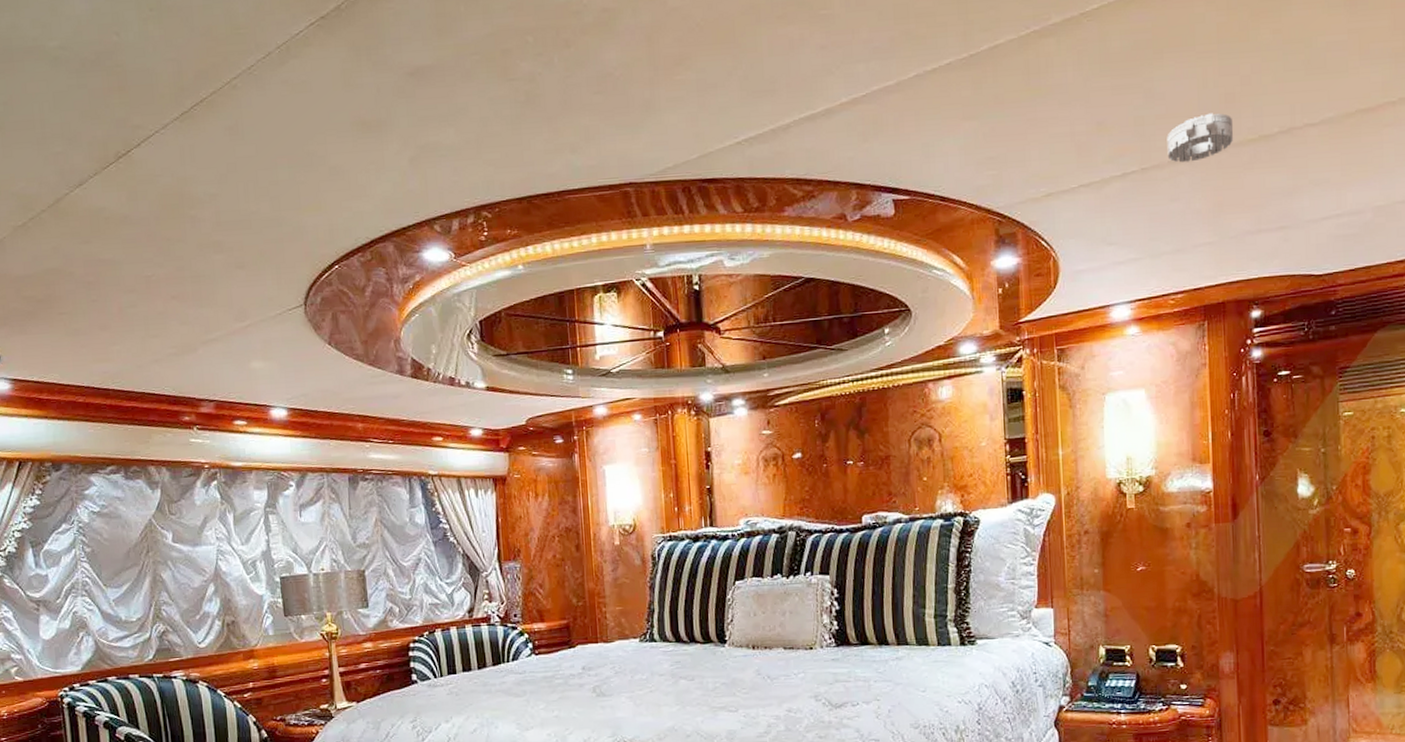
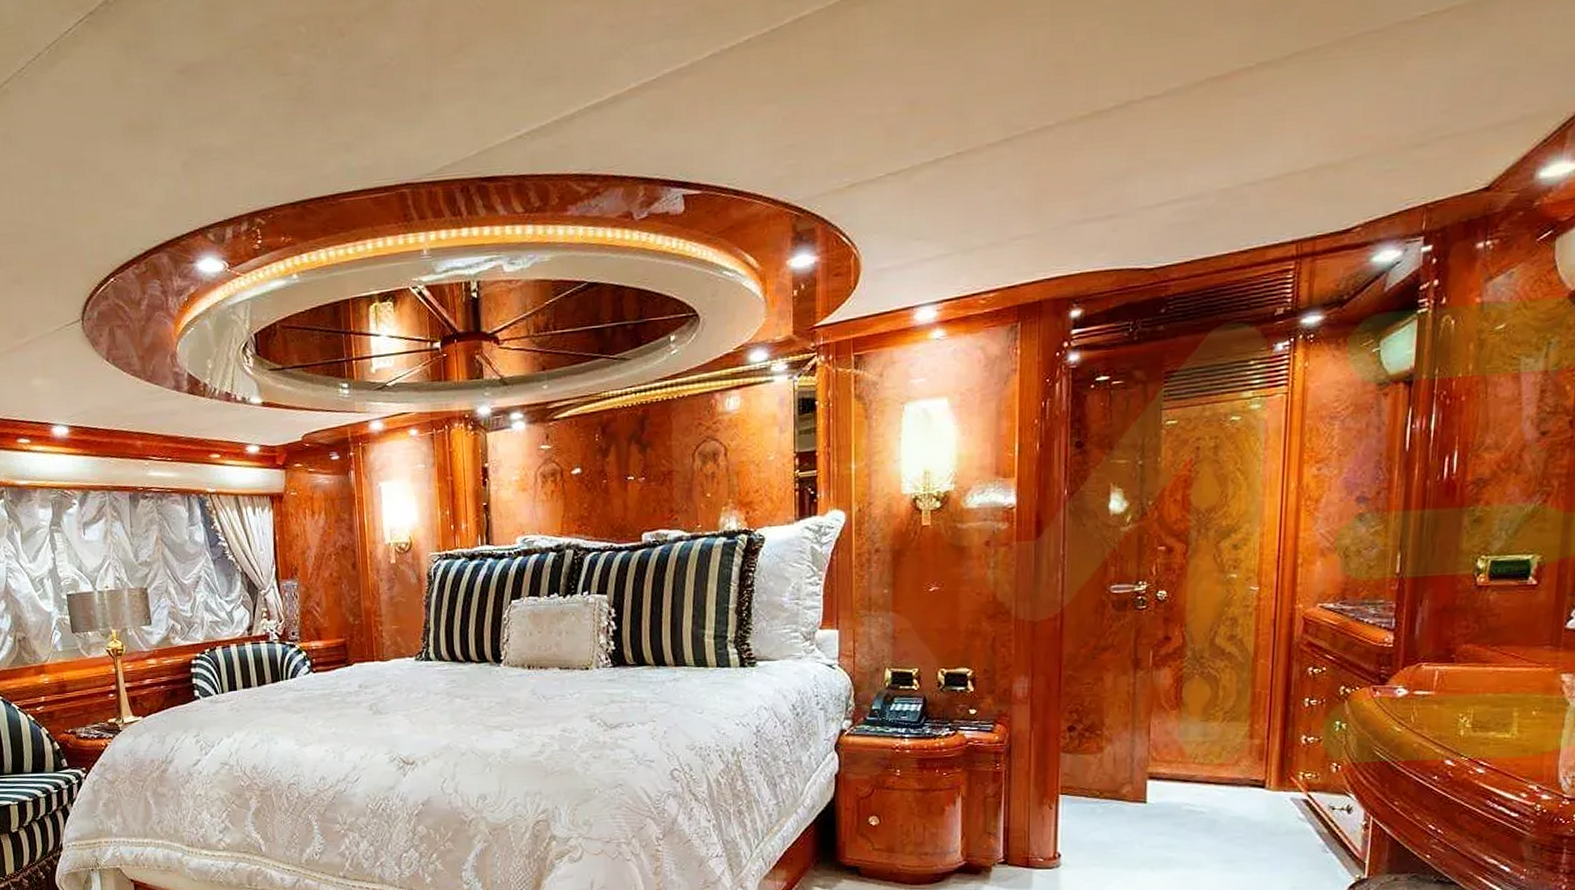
smoke detector: present [1167,113,1234,163] -> none [986,87,1064,145]

